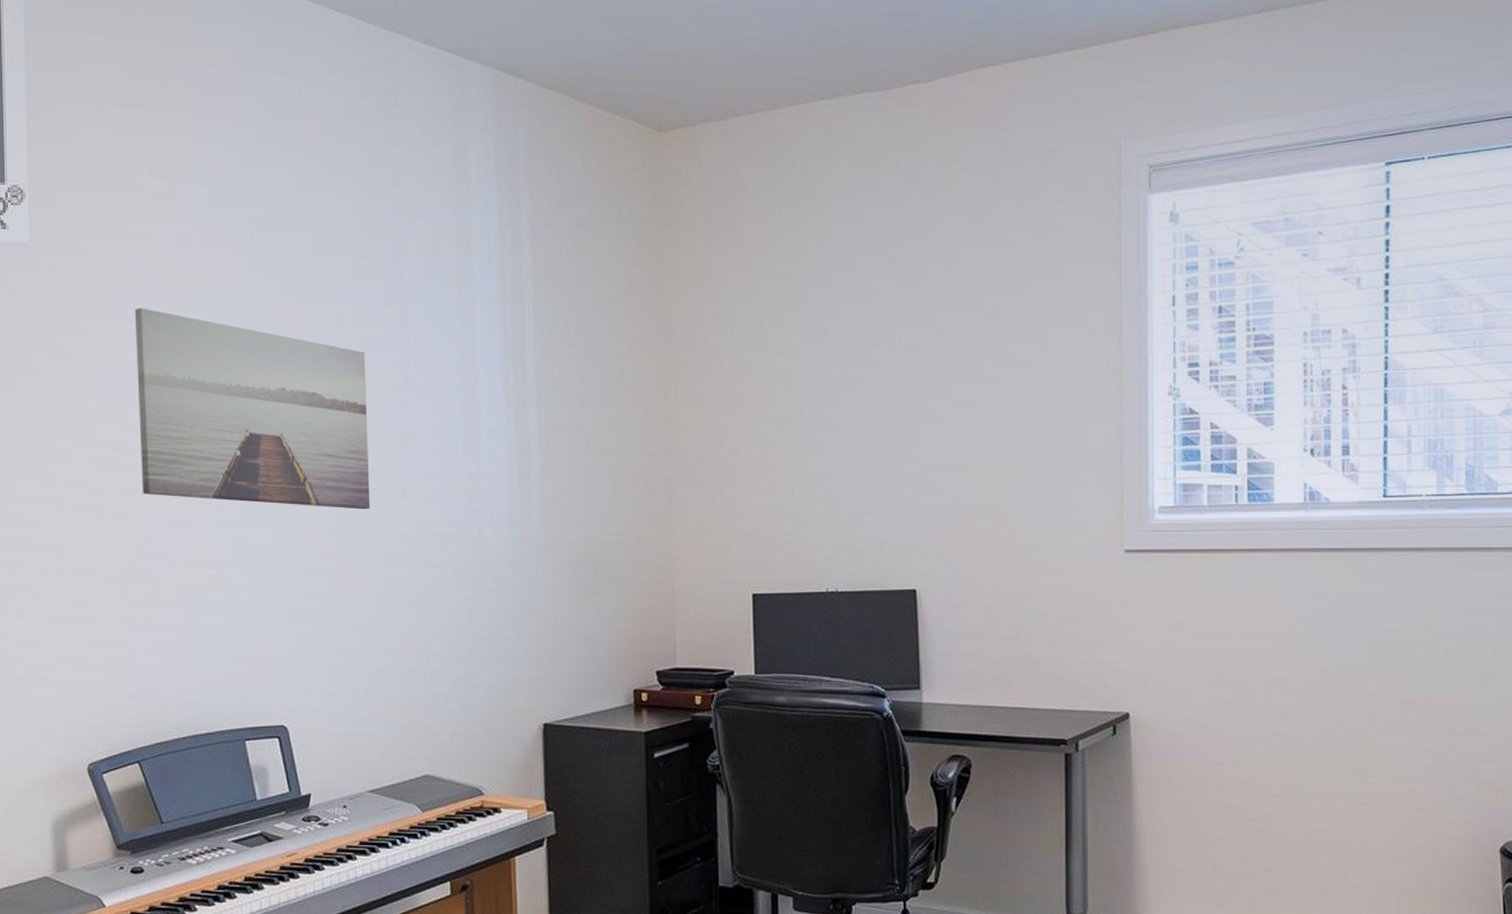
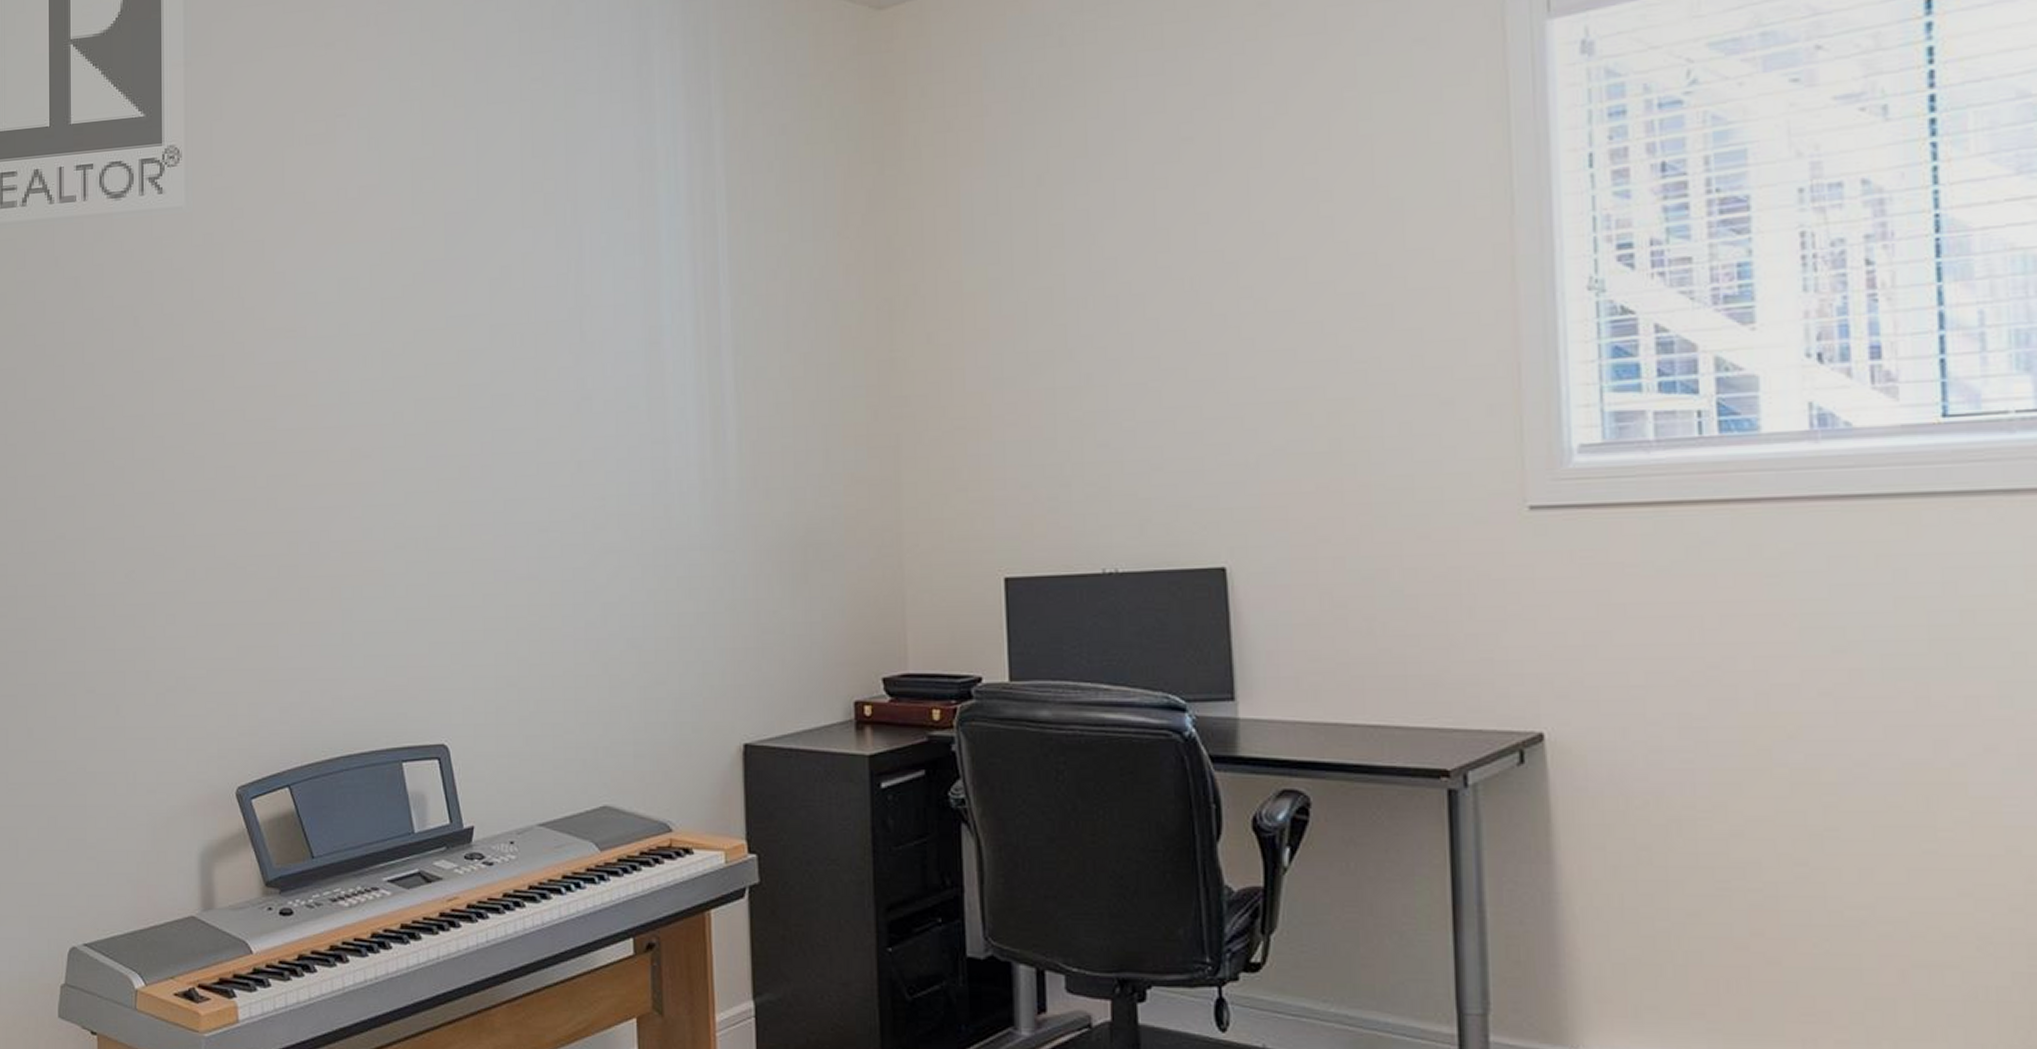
wall art: present [134,307,371,510] -> none [289,269,541,488]

